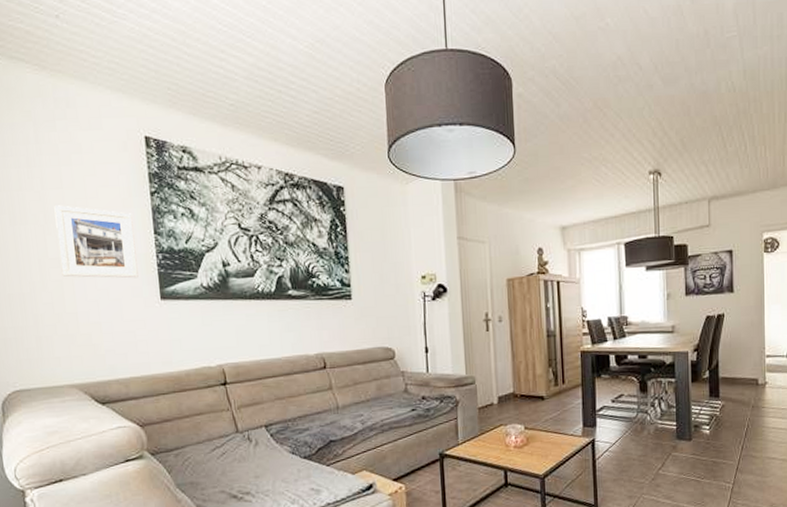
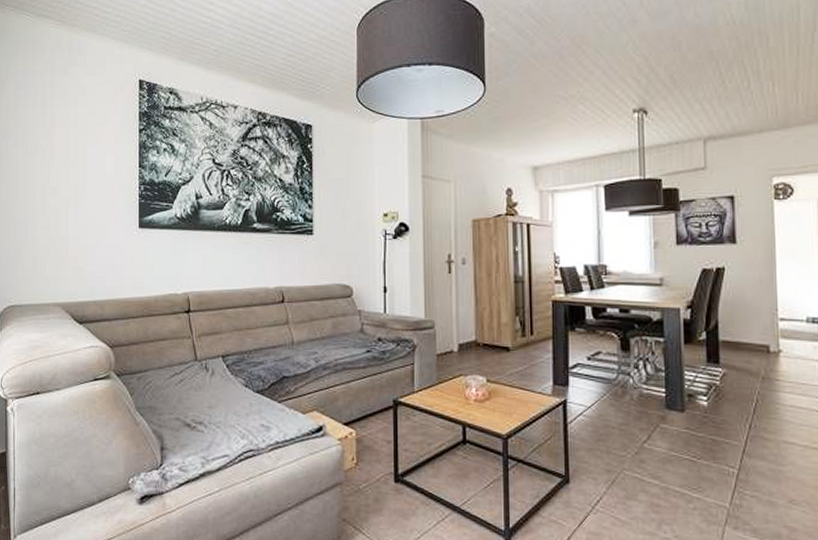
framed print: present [54,205,139,279] -> none [59,140,122,208]

